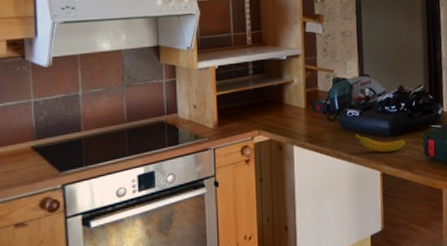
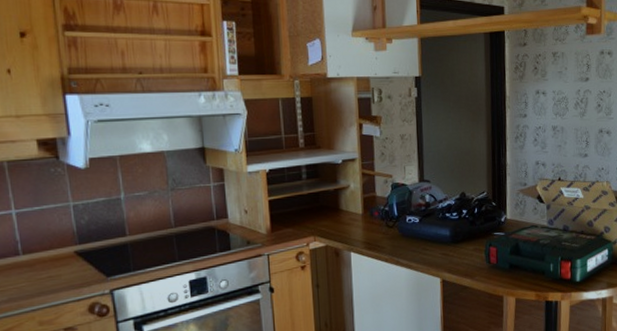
banana: present [354,133,406,153] -> none [414,240,467,260]

